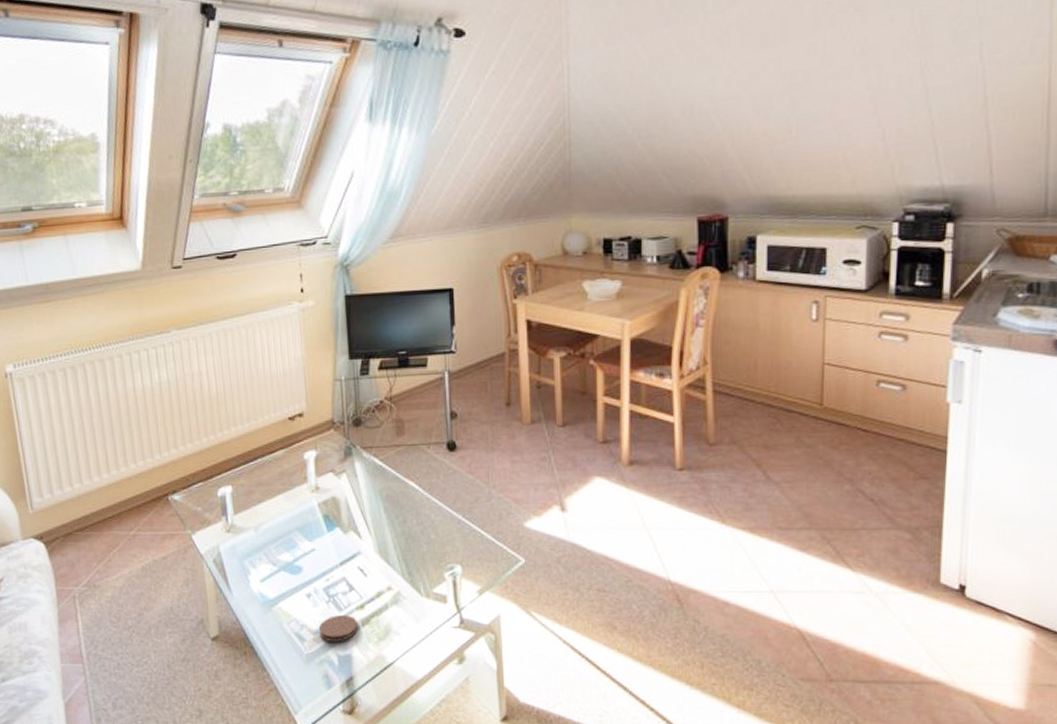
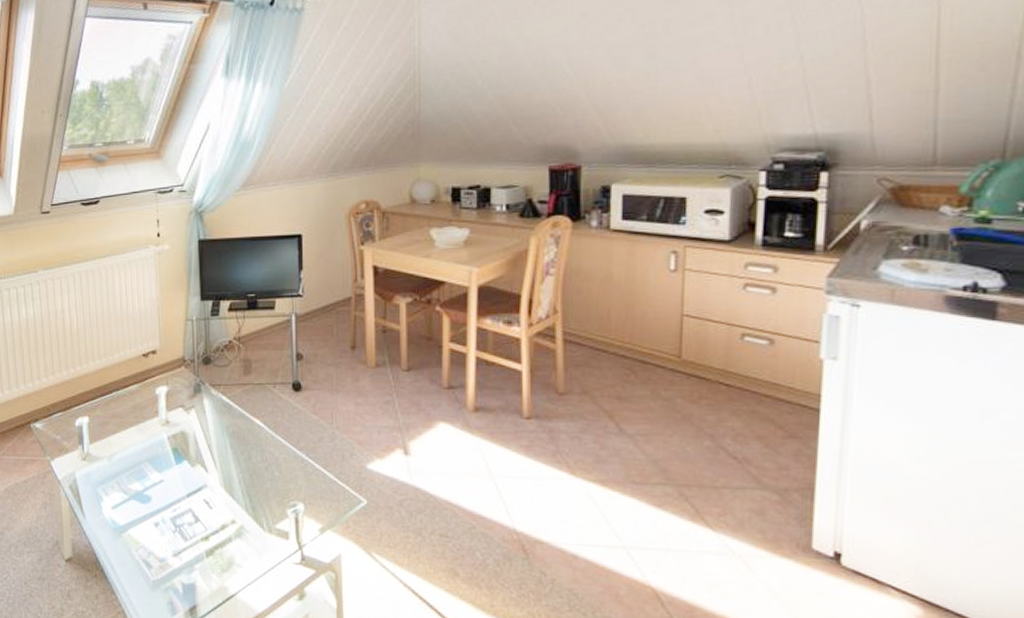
coaster: present [318,615,358,642] -> none [165,545,202,571]

